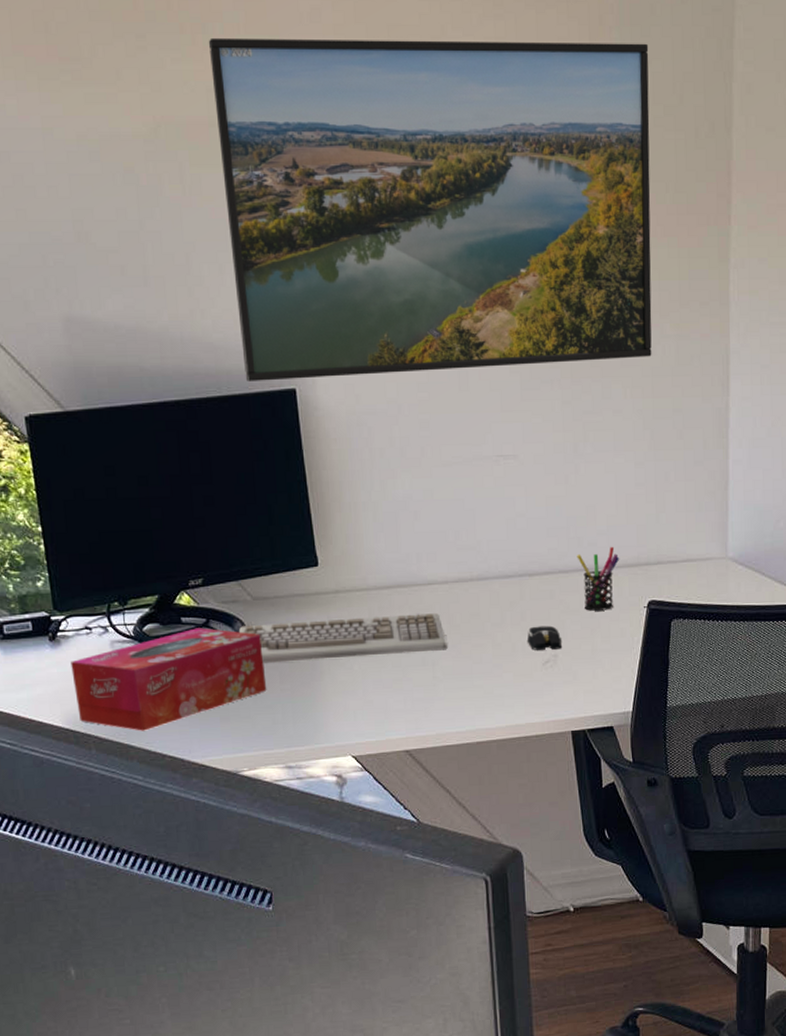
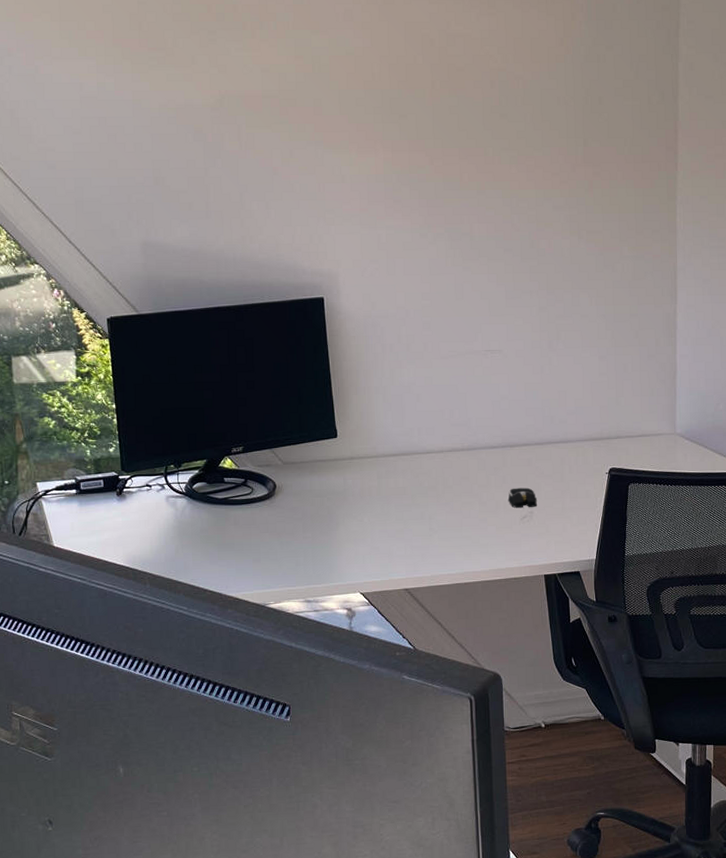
tissue box: present [71,628,267,731] -> none [133,486,292,570]
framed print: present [208,37,652,381] -> none [264,32,613,291]
keyboard: present [239,613,448,663] -> none [271,476,442,516]
pen holder: present [576,546,620,611] -> none [550,423,586,476]

